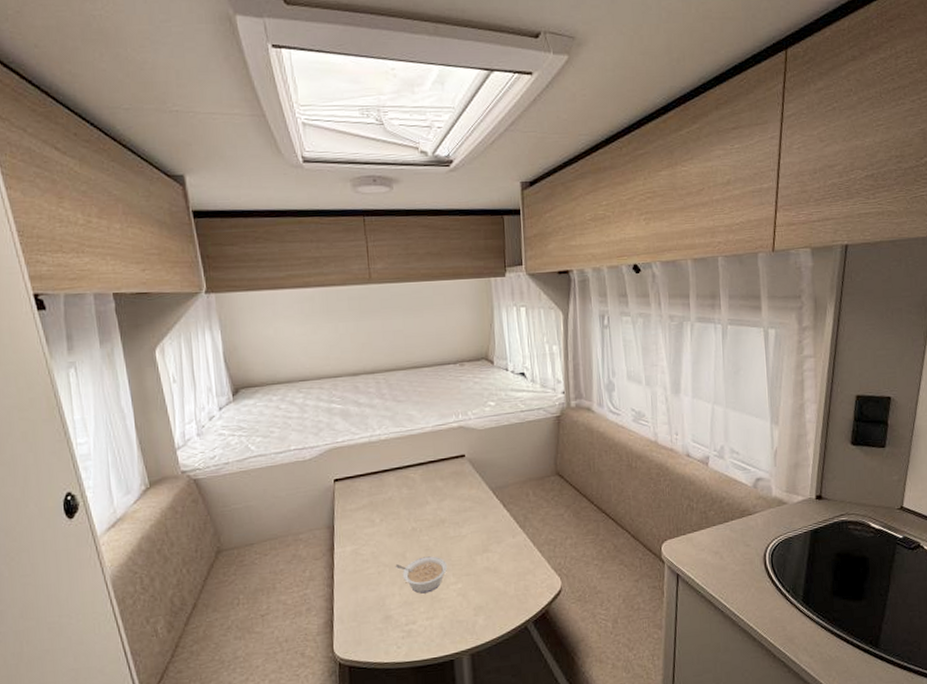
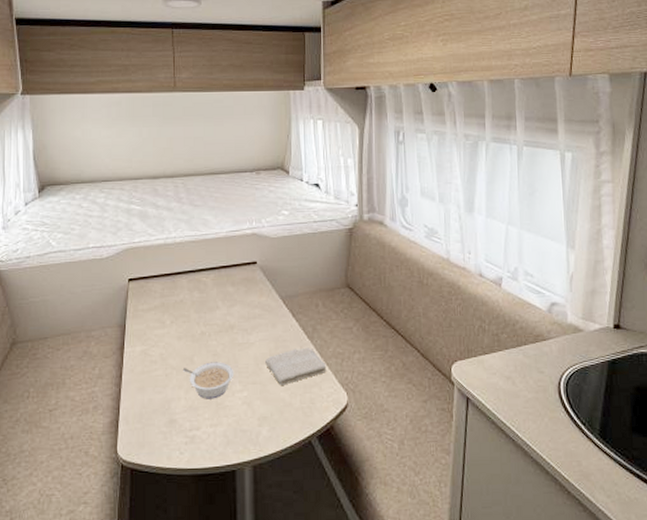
washcloth: none [477,536,540,575] -> present [264,347,327,385]

